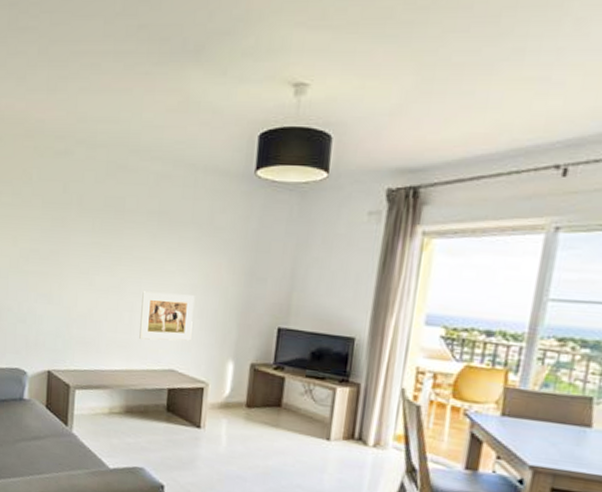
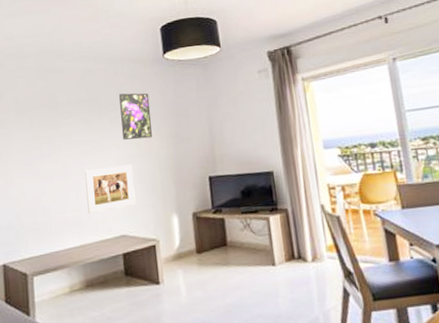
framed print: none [189,211,229,270] -> present [119,93,152,140]

